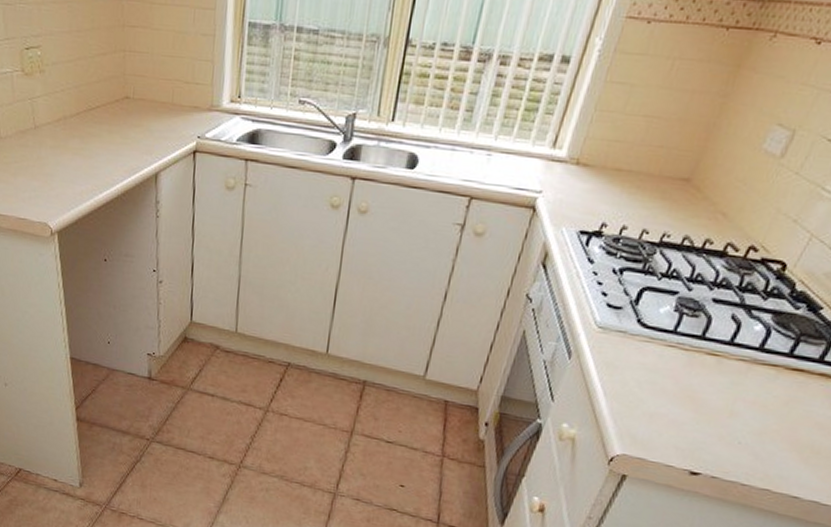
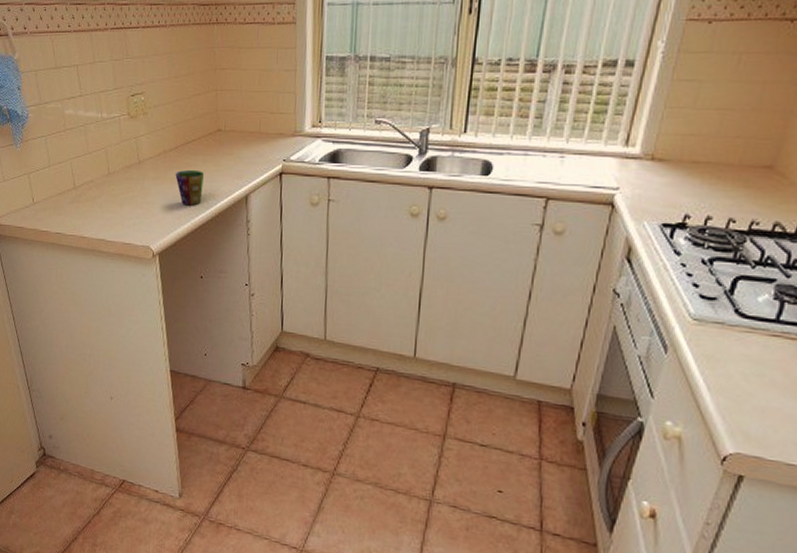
cup: none [76,140,110,182] -> present [175,169,205,206]

